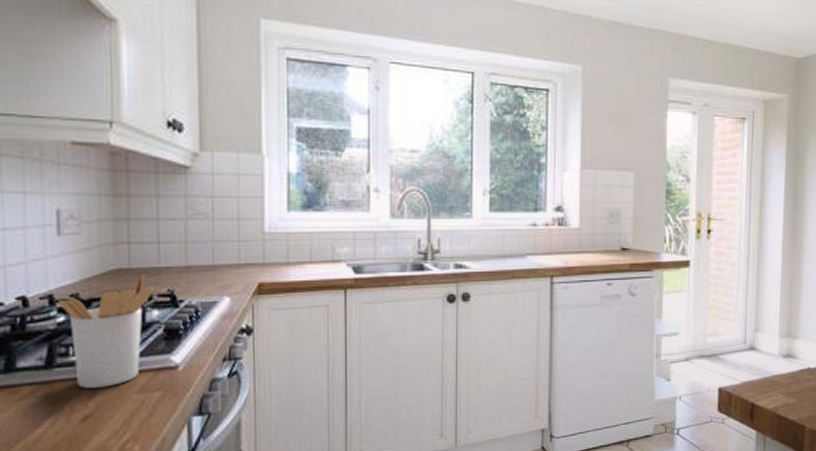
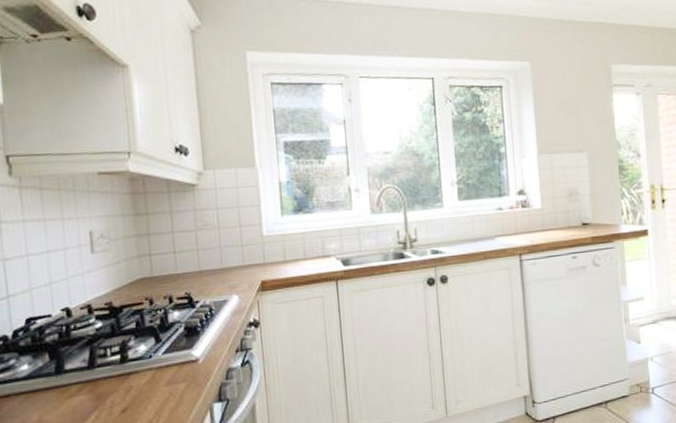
utensil holder: present [57,275,156,388] -> none [95,281,175,384]

